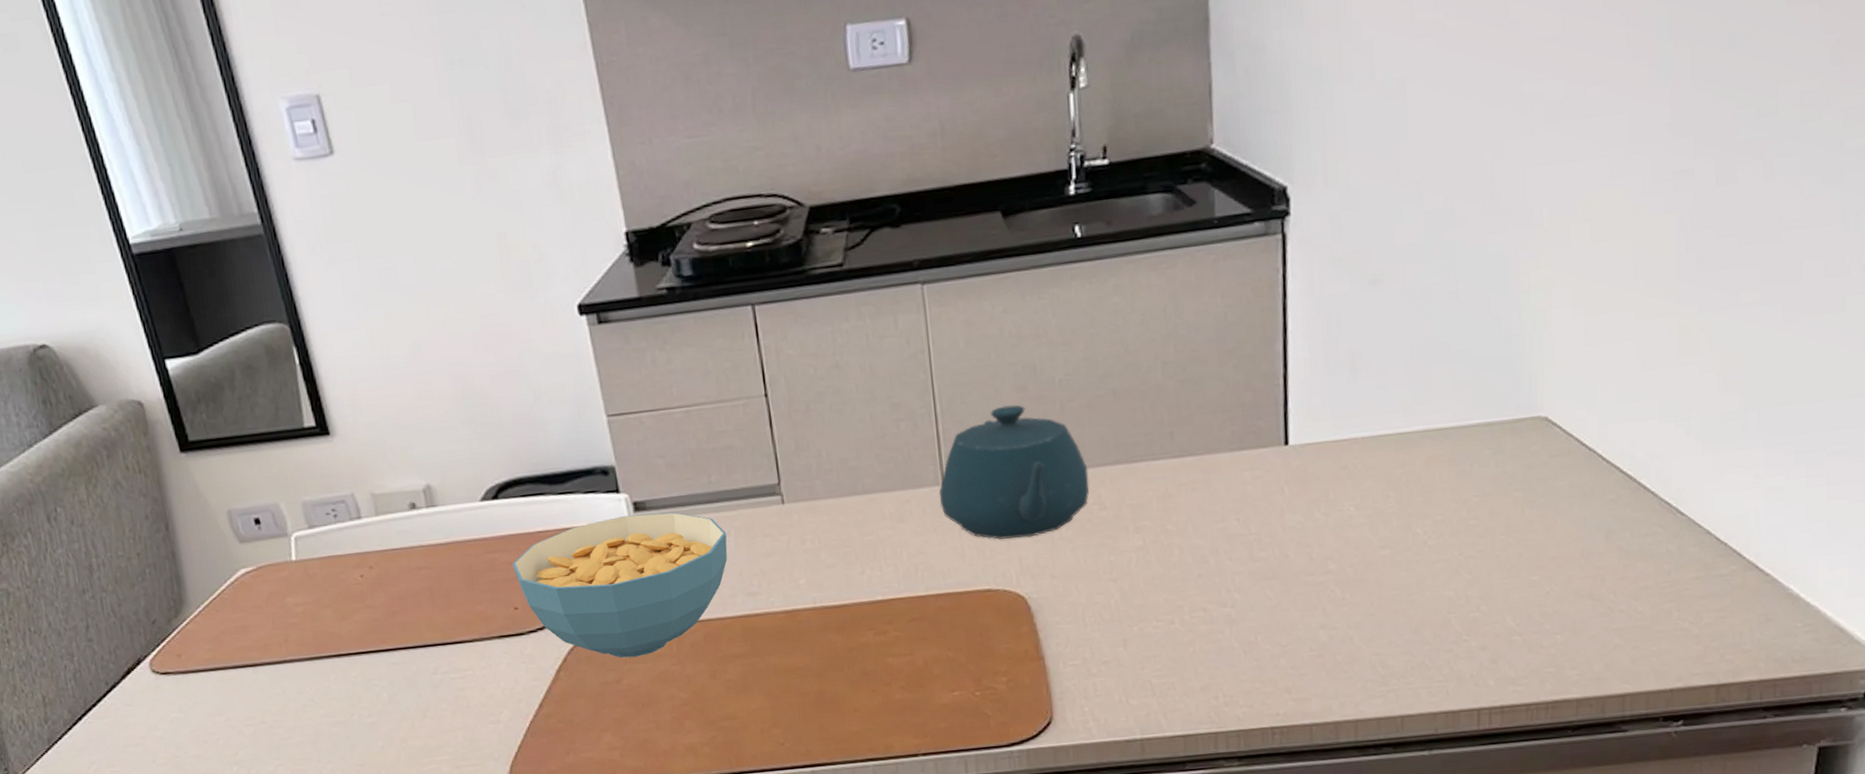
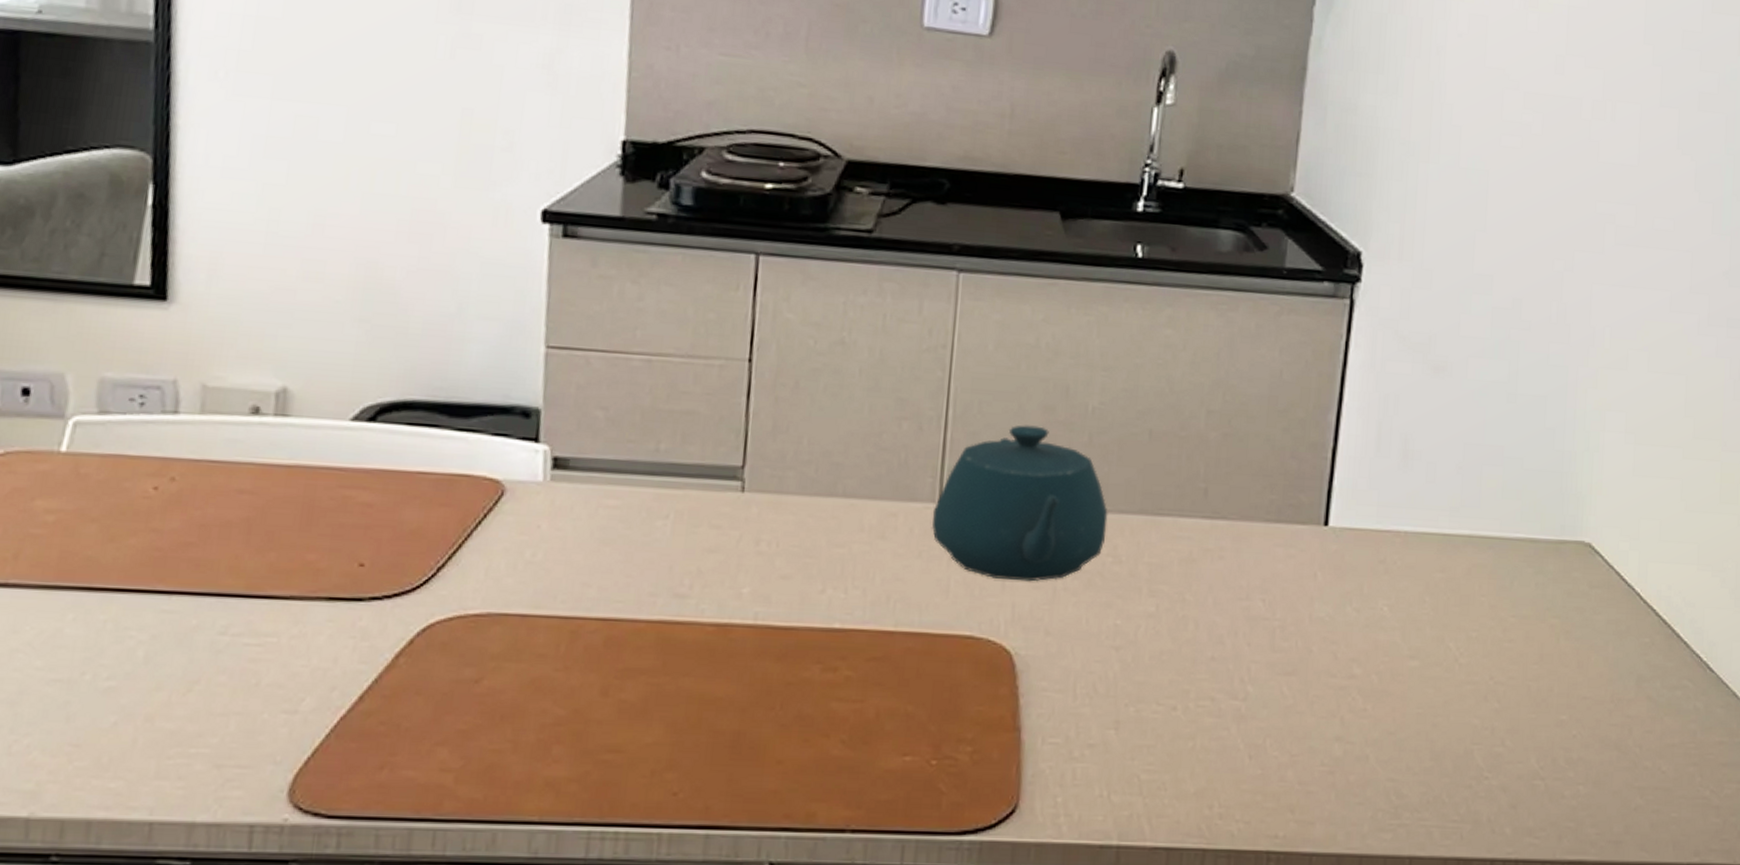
cereal bowl: present [512,512,728,658] -> none [371,471,664,653]

